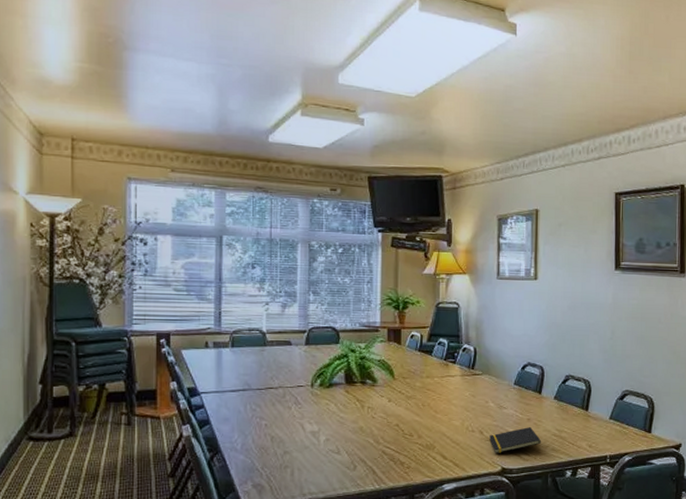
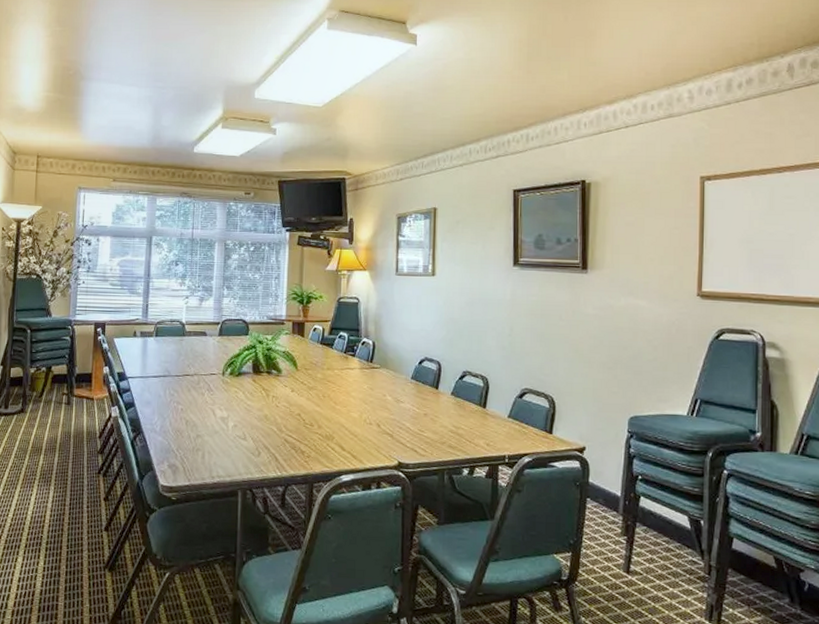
notepad: present [489,427,542,453] -> none [386,422,439,447]

